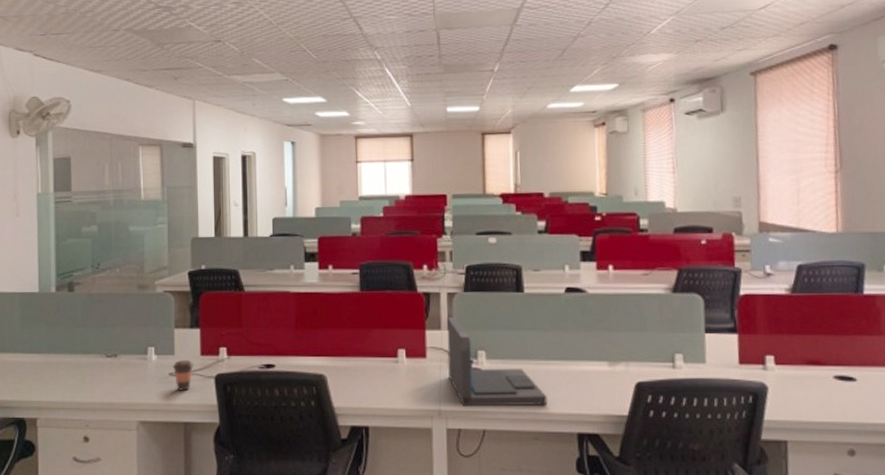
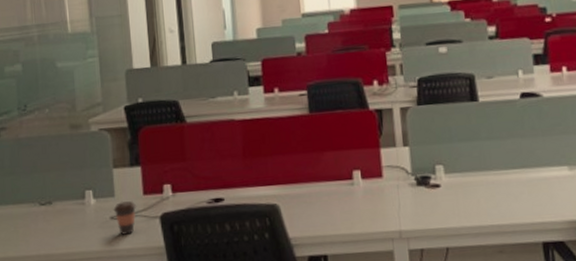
laptop: present [446,316,547,407] -> none [401,132,510,225]

